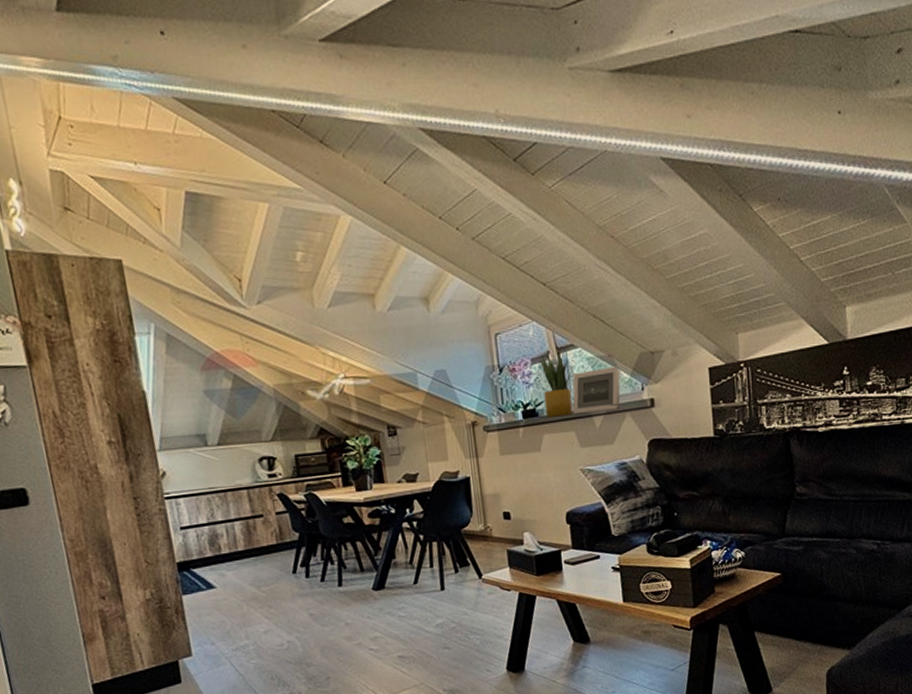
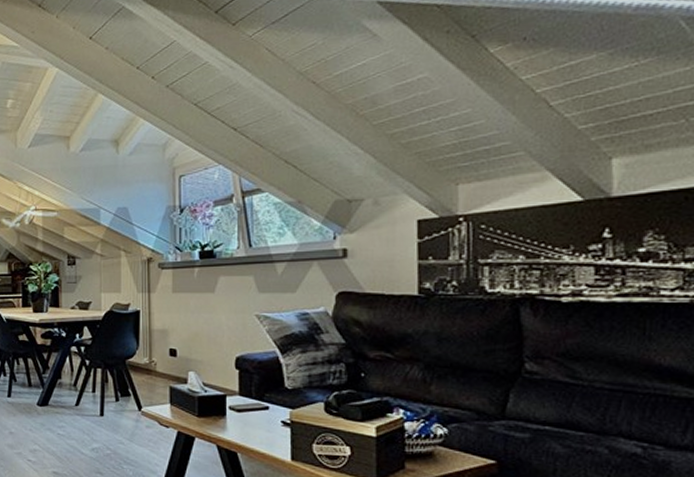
planter: present [540,354,573,417] -> none [223,198,257,260]
picture frame: present [572,366,621,415] -> none [253,213,311,259]

